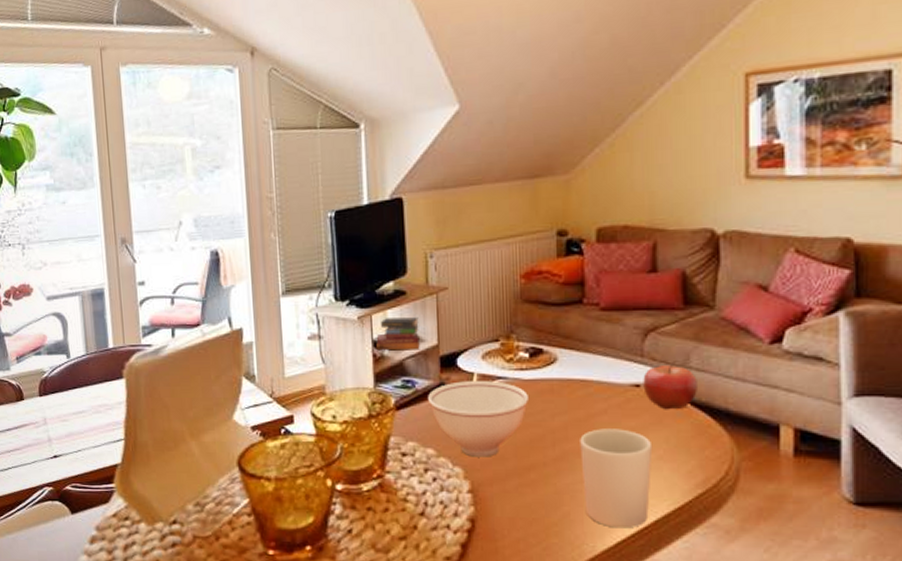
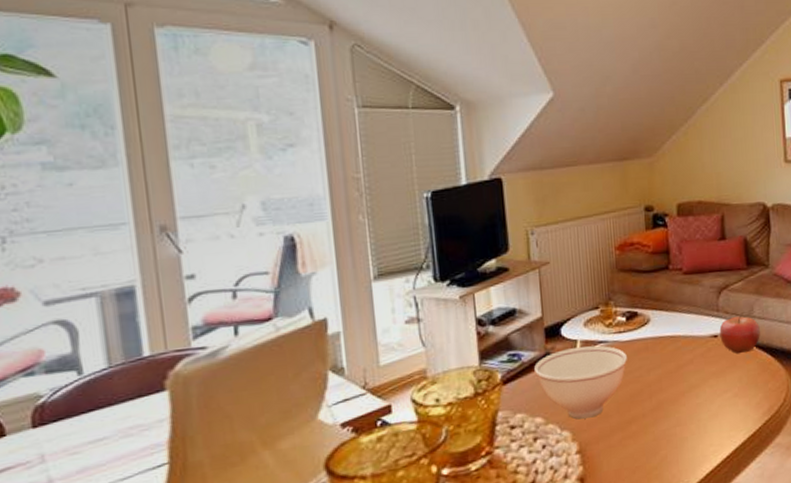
books: present [376,317,420,351] -> none [479,292,525,328]
mug: present [580,429,653,529] -> none [672,375,730,462]

